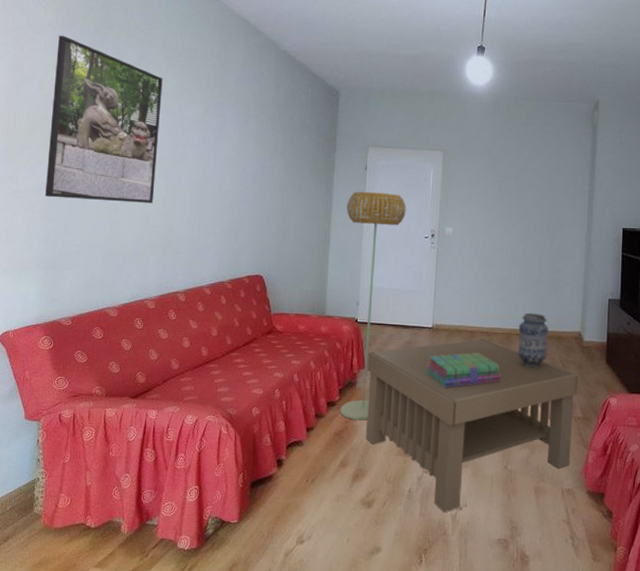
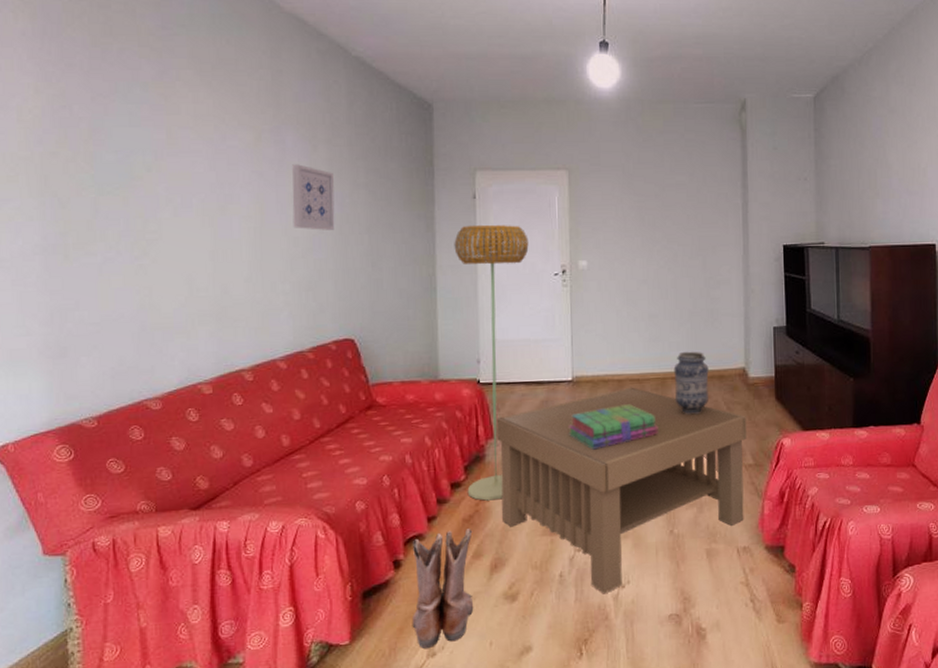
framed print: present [44,35,163,203] -> none [38,48,198,264]
wall art: none [225,133,259,187] -> present [292,164,335,230]
boots: none [288,440,341,536] -> present [413,529,474,648]

